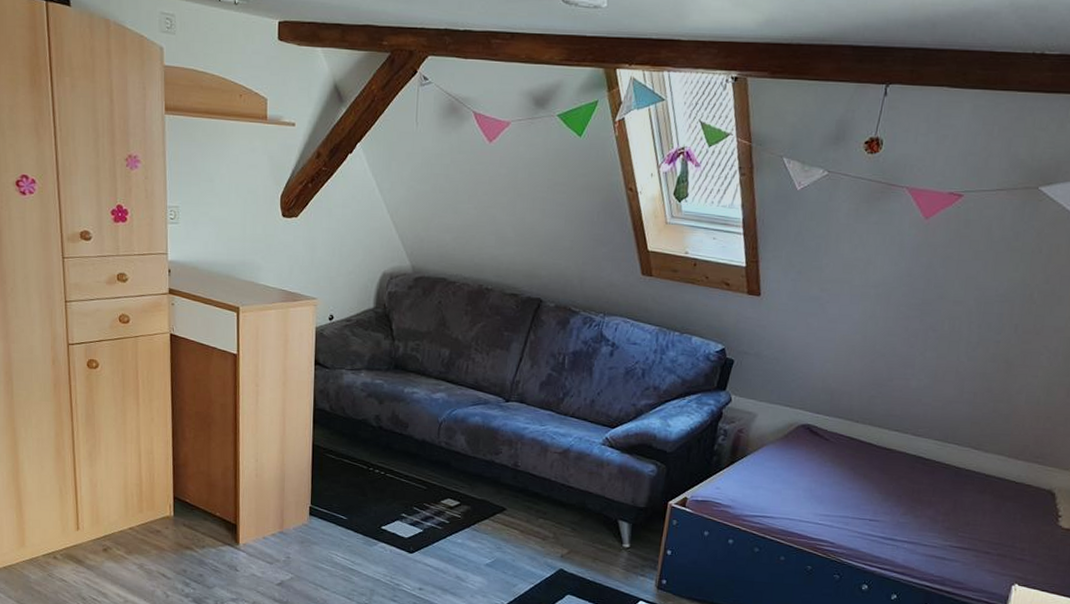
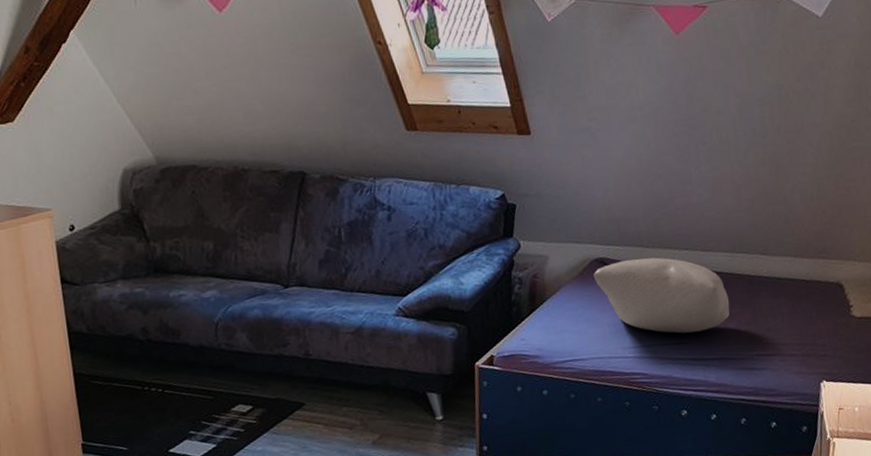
pillow: none [797,430,932,513] -> present [593,257,730,334]

